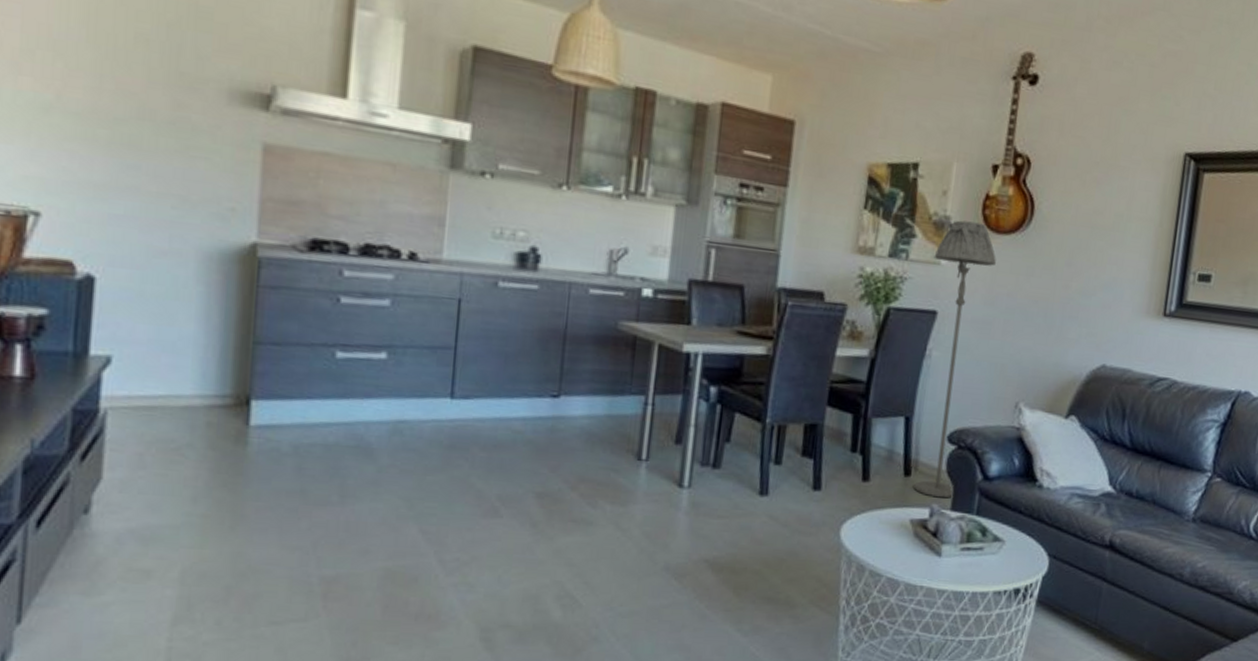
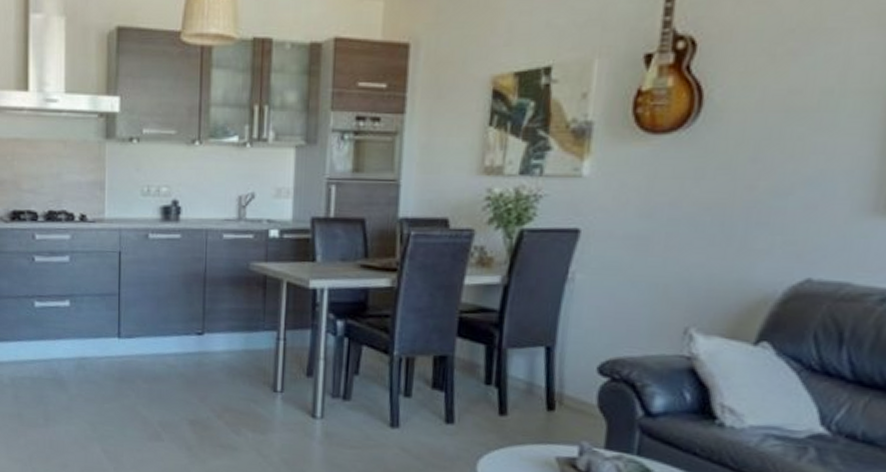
floor lamp: present [914,220,996,498] -> none [559,124,653,435]

